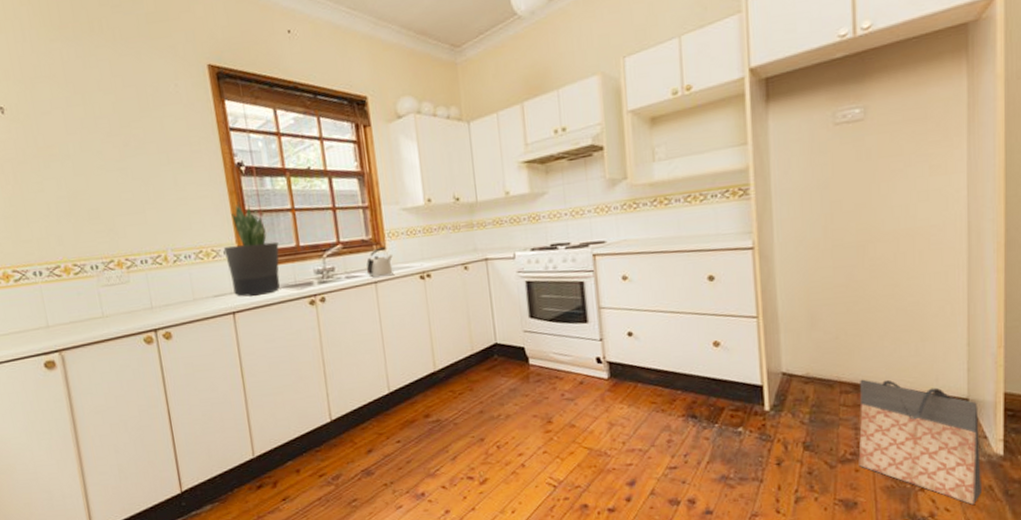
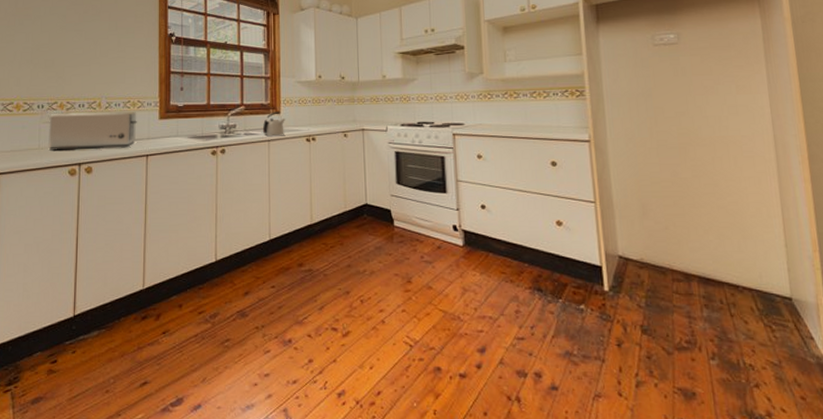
toaster: none [107,263,217,318] -> present [48,111,138,151]
planter: present [224,202,280,297] -> none [148,64,193,143]
bag: present [858,379,981,505] -> none [690,269,815,407]

